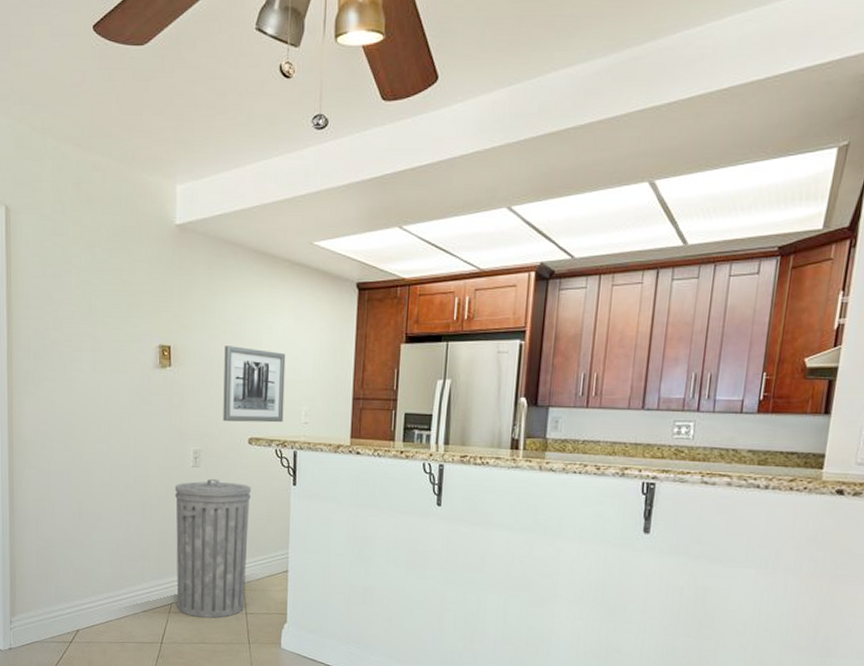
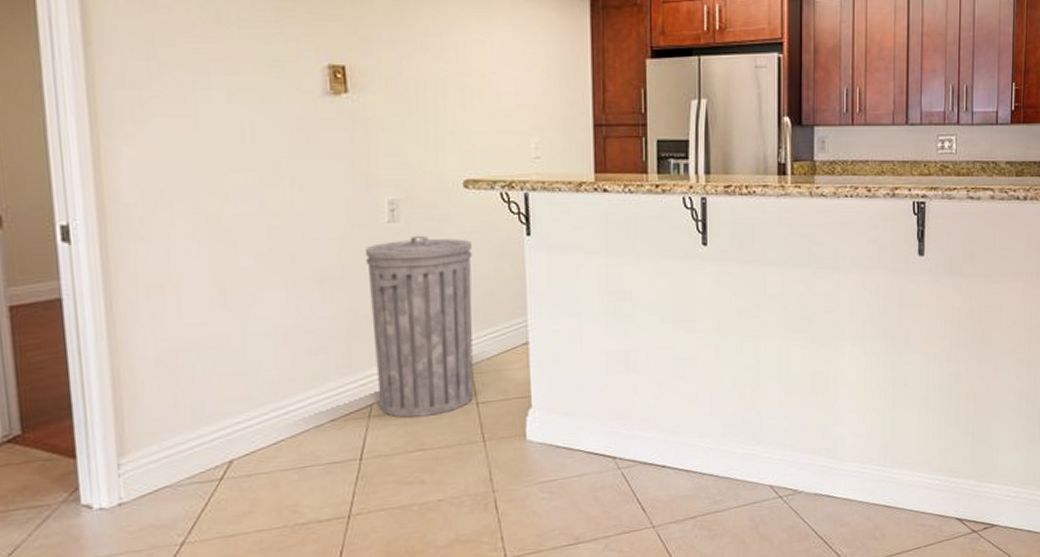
wall art: present [223,346,286,423] -> none [422,64,508,162]

